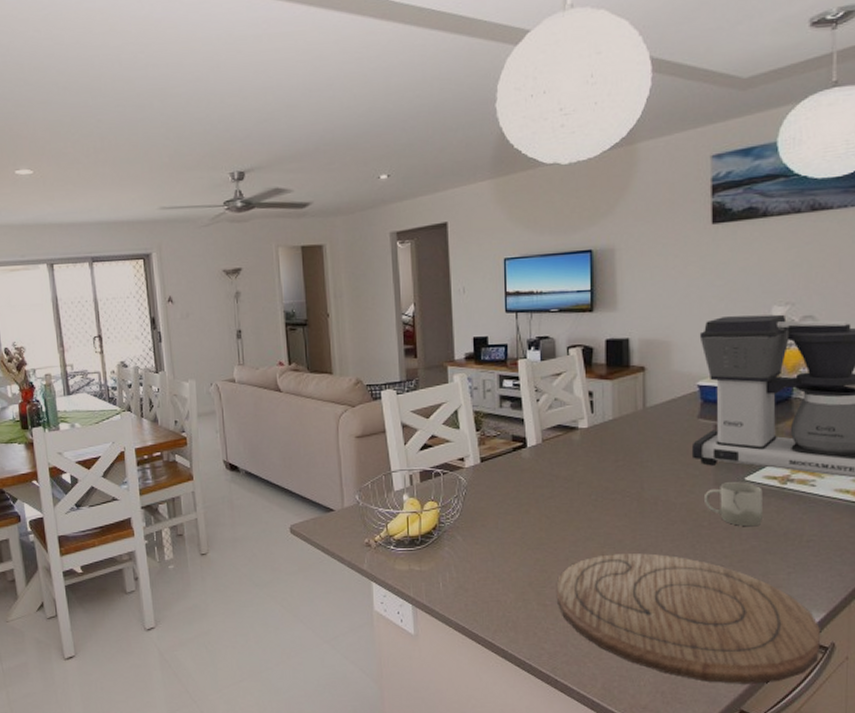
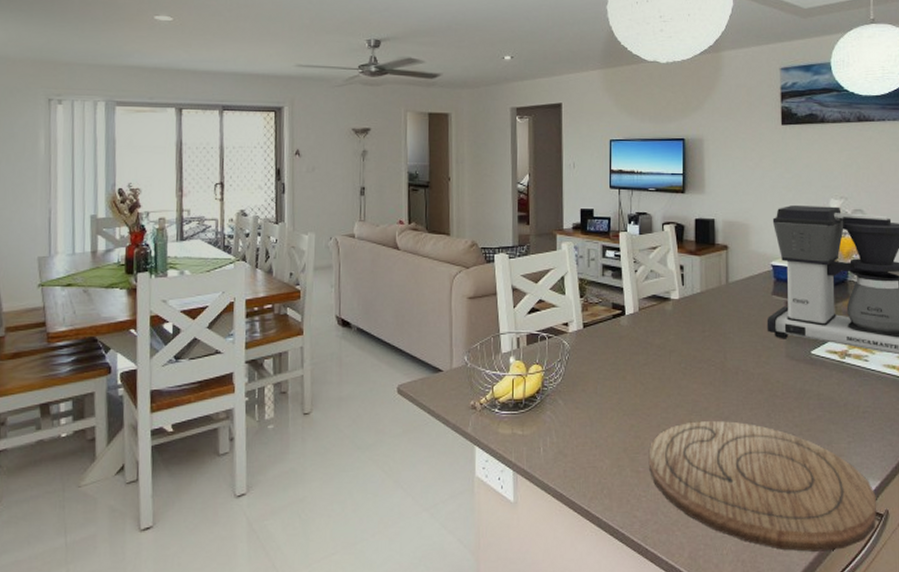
cup: present [705,482,763,527] -> none [778,355,826,398]

